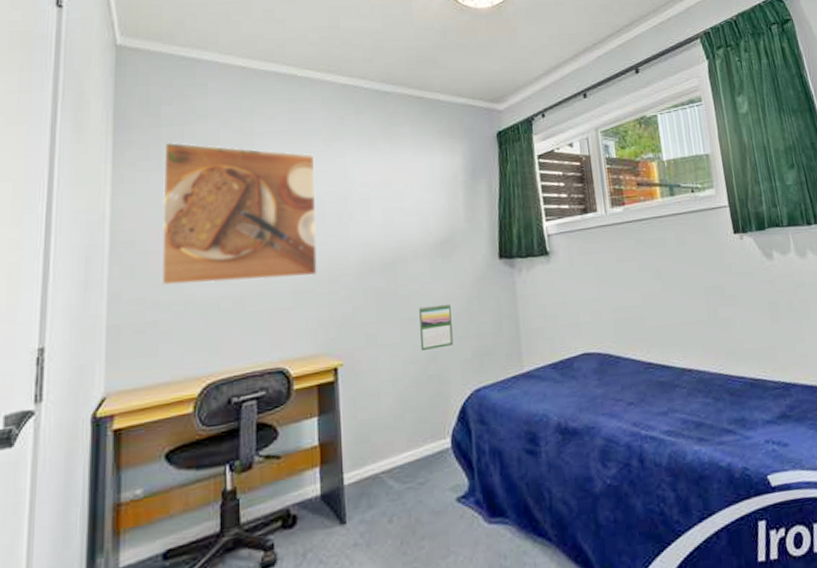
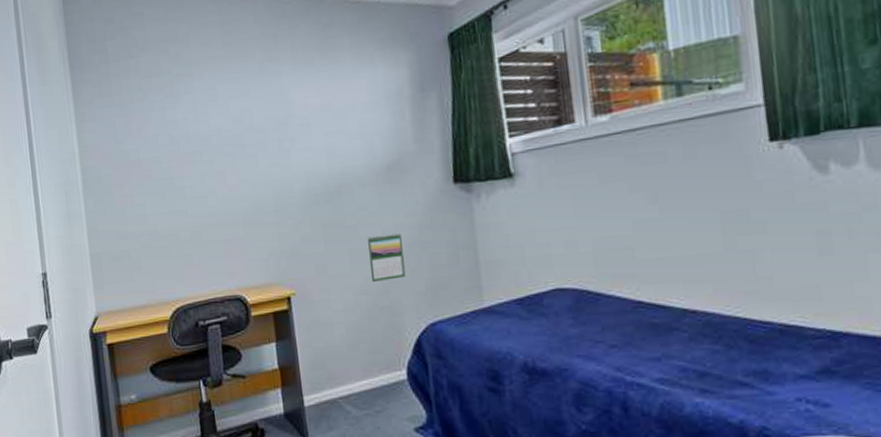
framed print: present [161,142,319,287] -> none [113,77,265,218]

